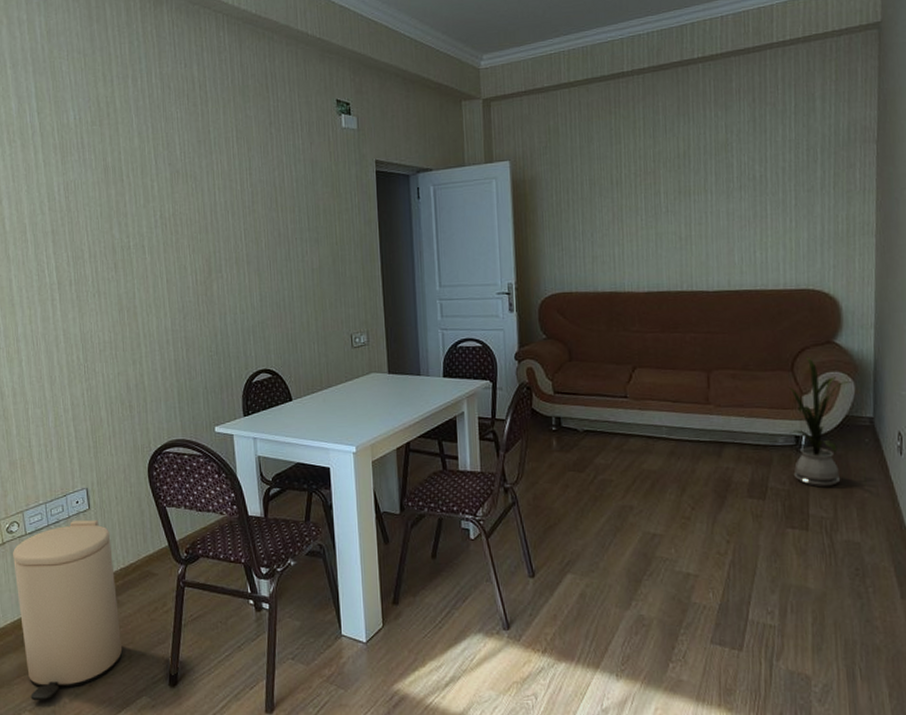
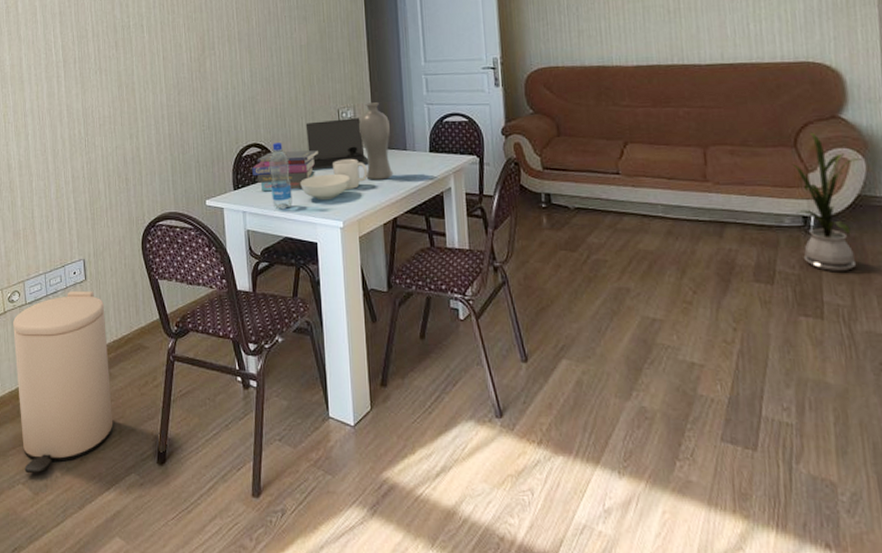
books: none [263,376,331,418] -> present [252,150,318,192]
bottle: none [280,368,305,436] -> present [269,143,292,210]
bowl: none [312,399,364,426] -> present [300,173,350,201]
laptop: none [317,343,383,396] -> present [305,118,369,170]
mug: none [346,384,381,415] -> present [333,158,367,189]
vase: none [372,327,407,405] -> present [359,102,394,180]

